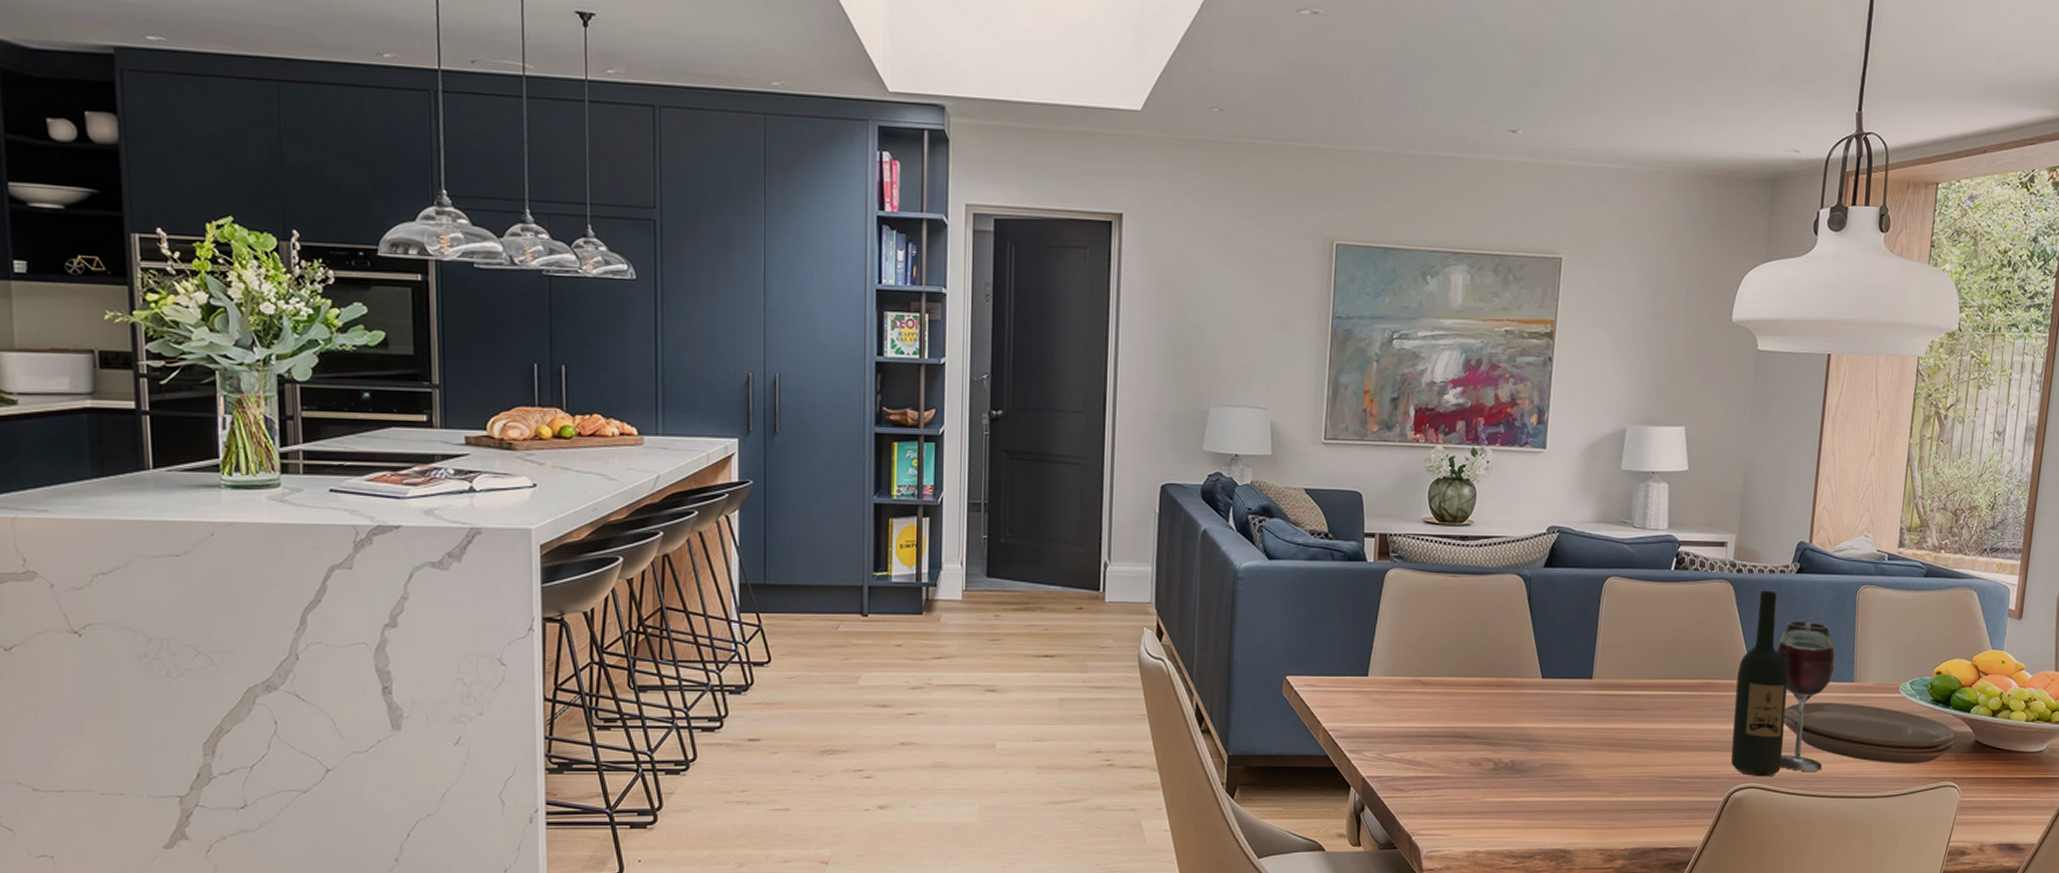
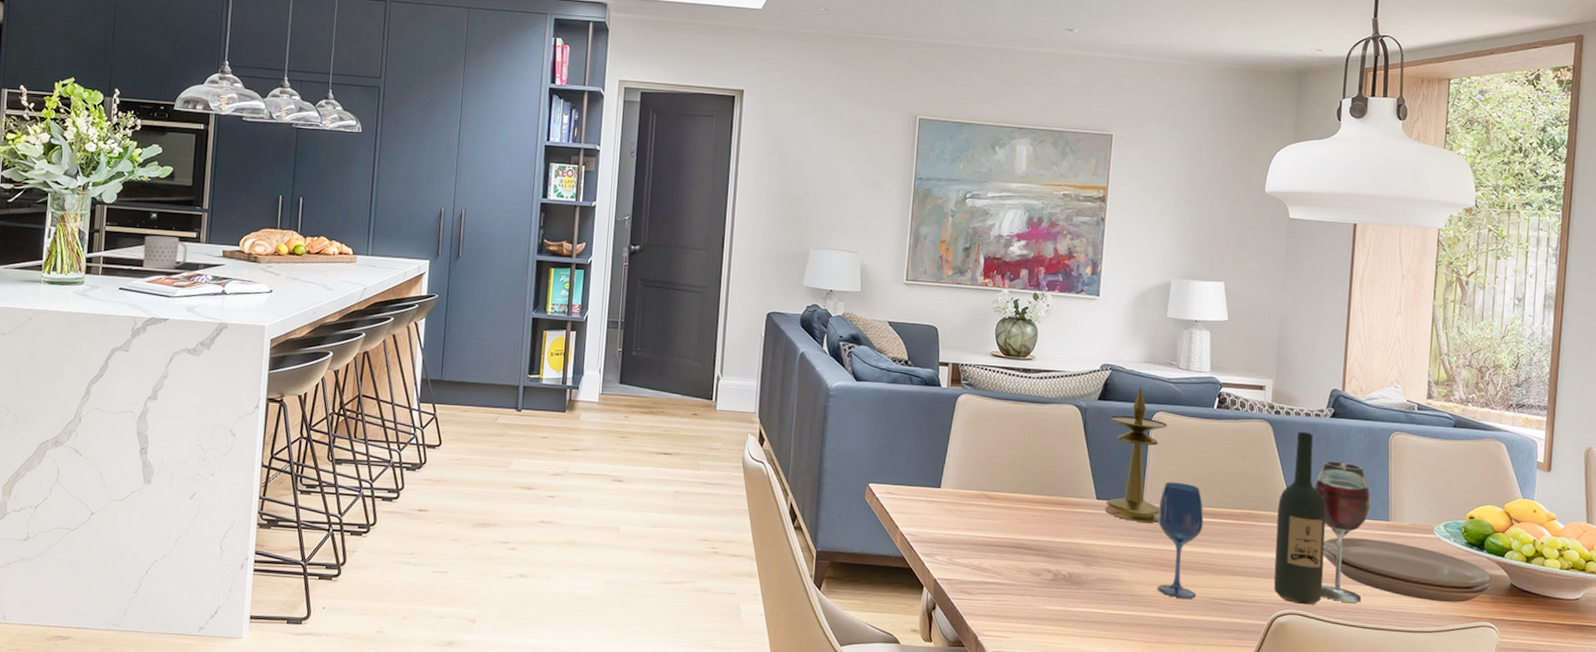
mug: none [356,421,417,464] -> present [142,235,187,270]
candlestick: none [1552,550,1621,700] -> present [1105,387,1168,523]
wineglass: none [1606,654,1659,779] -> present [1157,482,1204,599]

